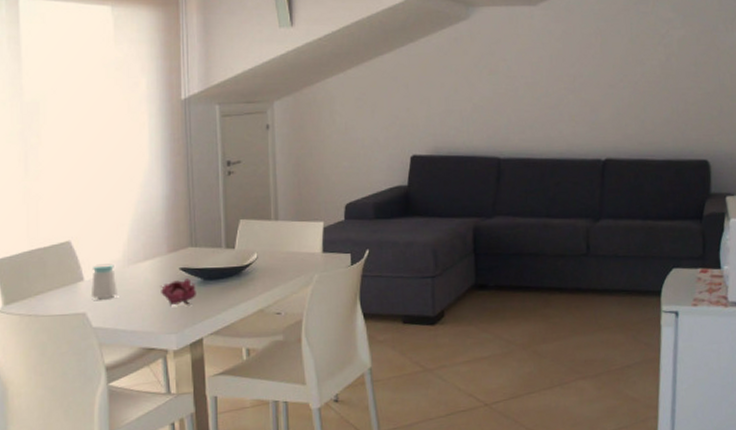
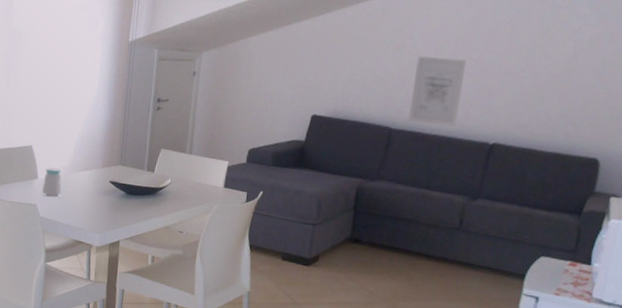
flower: present [161,278,196,307] -> none [93,190,120,214]
wall art: none [513,76,566,149] -> present [408,56,467,128]

